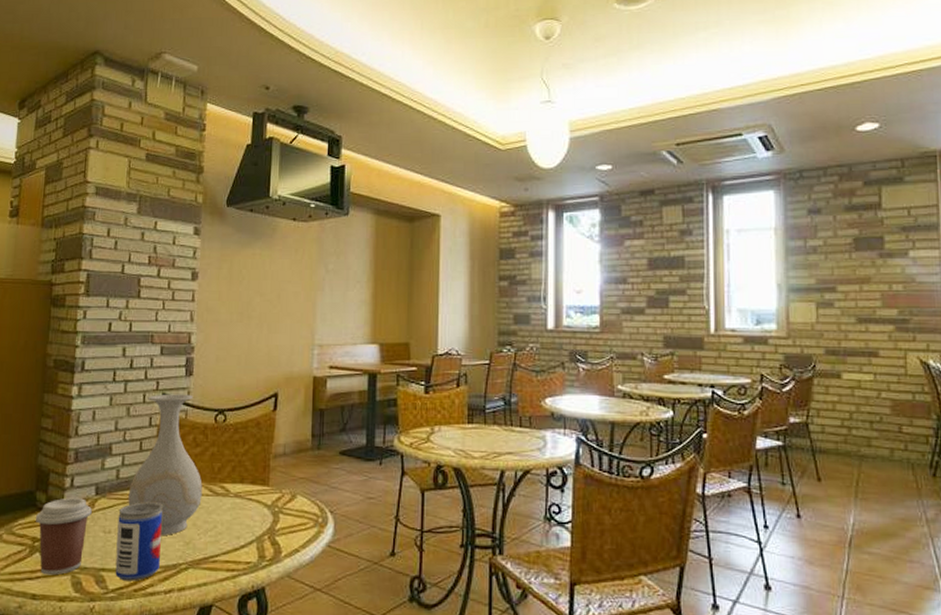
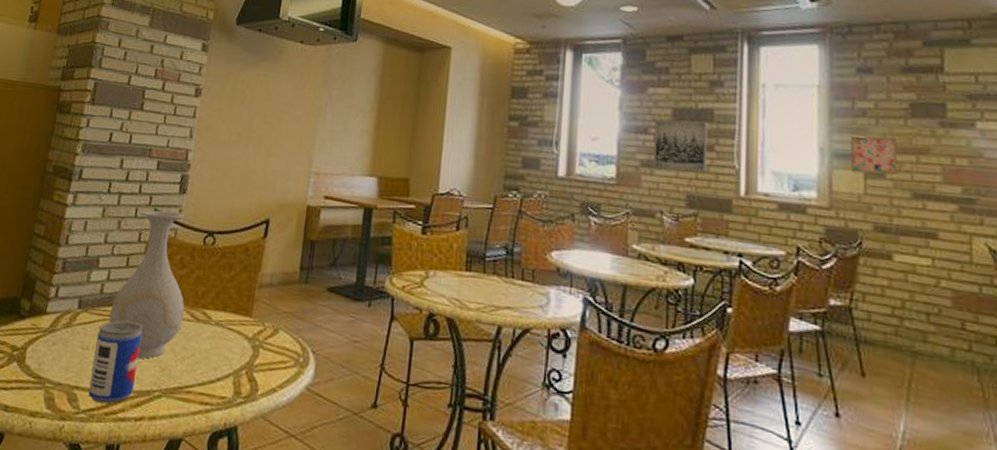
coffee cup: present [36,498,92,576] -> none [15,308,73,388]
wall art: none [632,268,681,315] -> present [653,119,708,172]
wall art: none [804,270,844,304] -> present [851,135,898,175]

